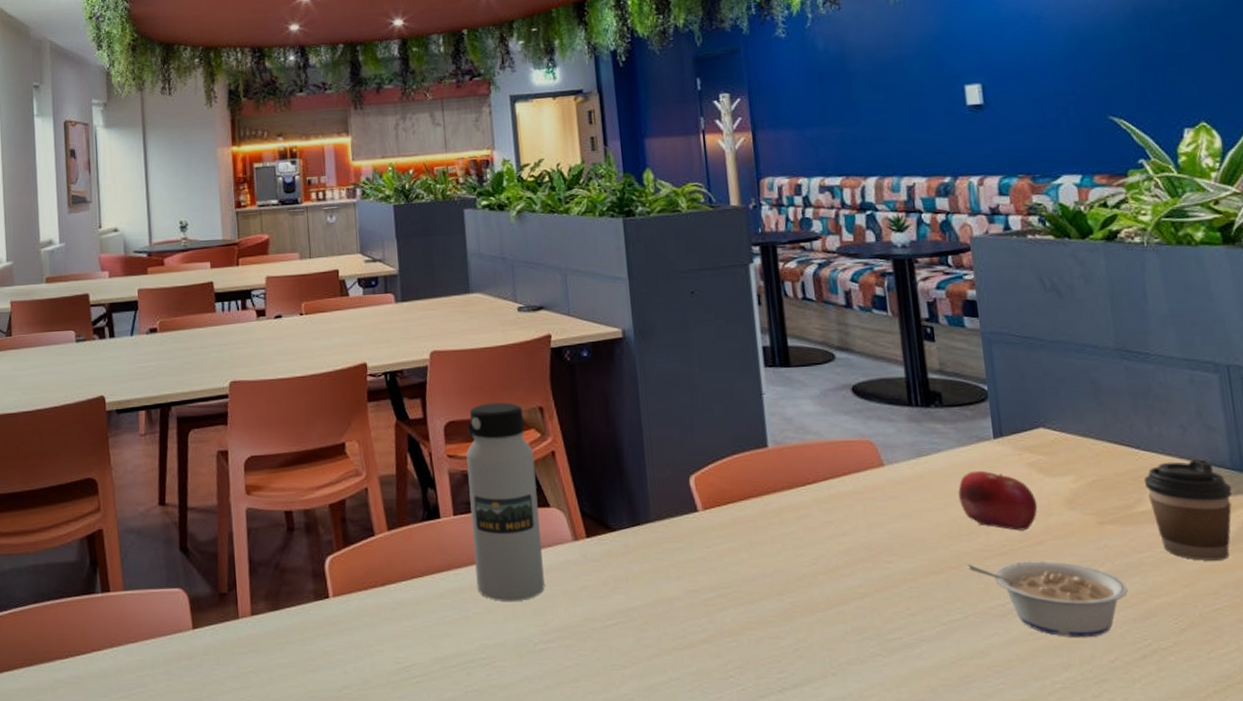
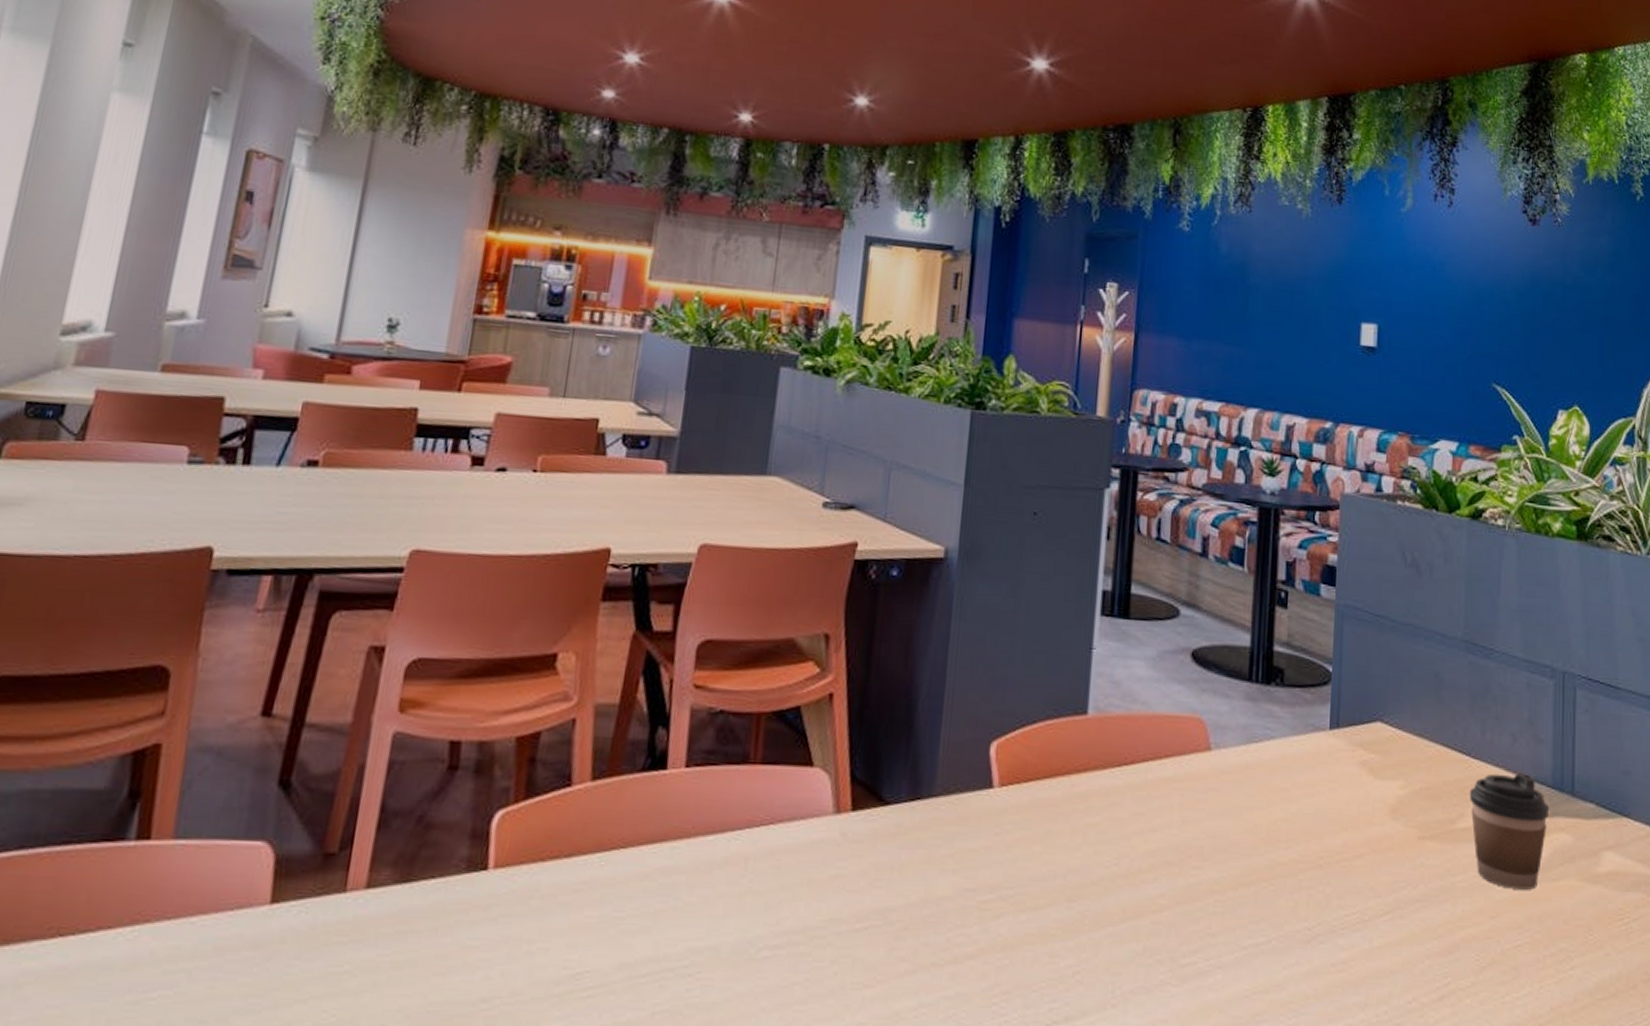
water bottle: present [466,402,545,601] -> none [697,621,807,890]
fruit: present [958,470,1038,531] -> none [1283,765,1362,841]
legume: present [967,561,1128,638] -> none [1279,877,1437,973]

